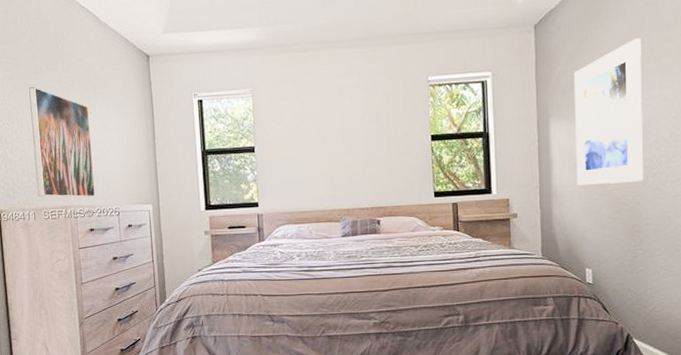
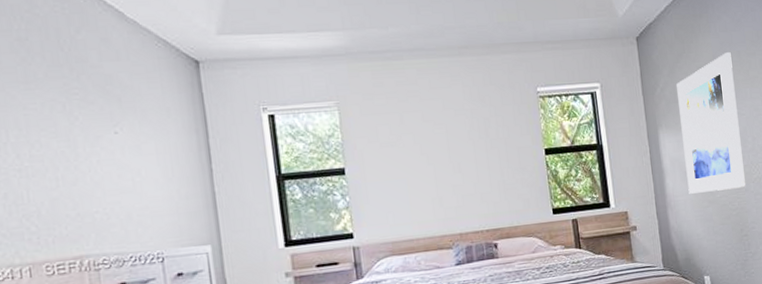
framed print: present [29,87,96,198] -> none [16,100,127,246]

